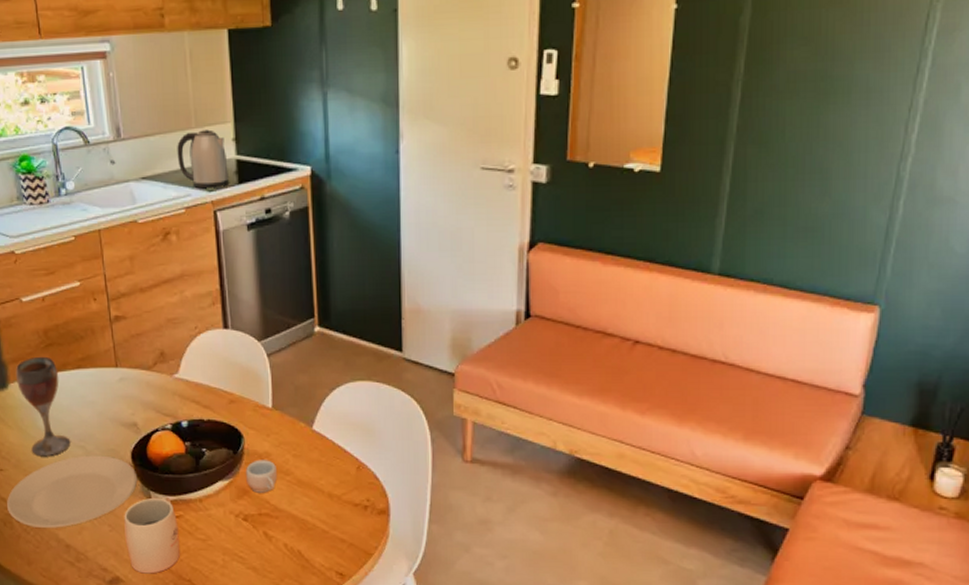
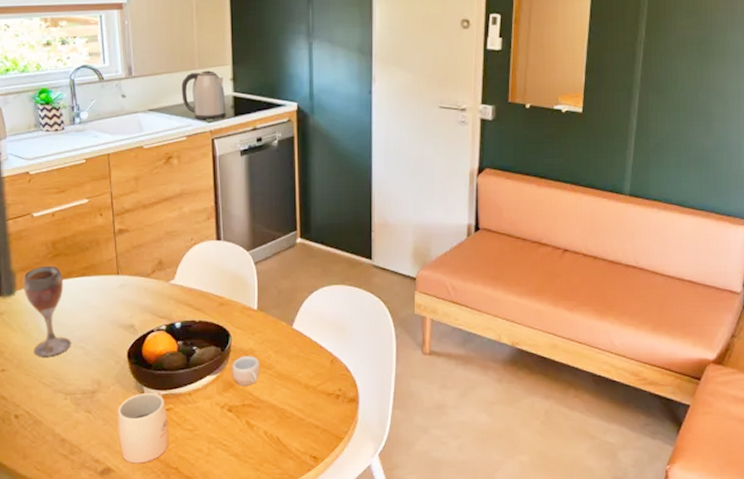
plate: present [7,455,138,529] -> none [7,355,132,425]

